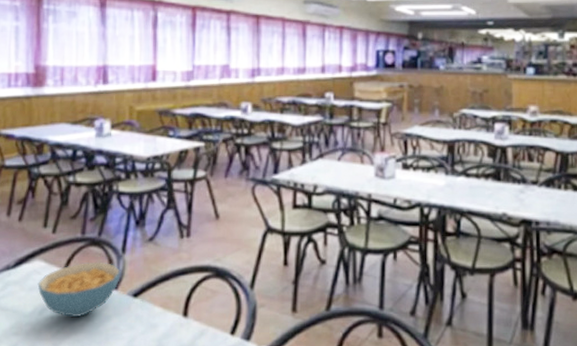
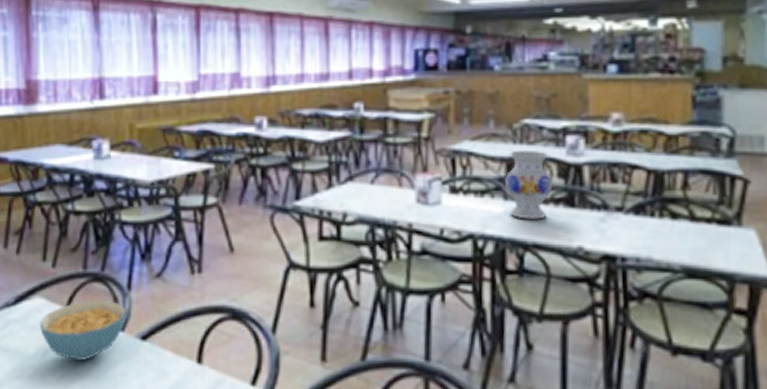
vase: none [446,135,484,191] -> present [505,151,553,220]

